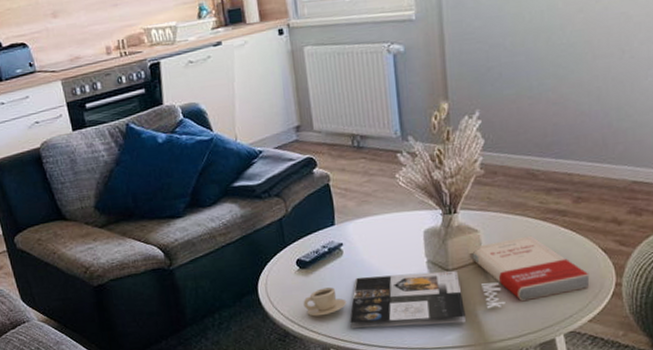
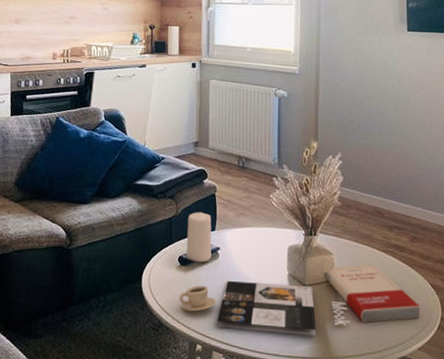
candle: none [300,206,334,264] -> present [186,212,212,263]

